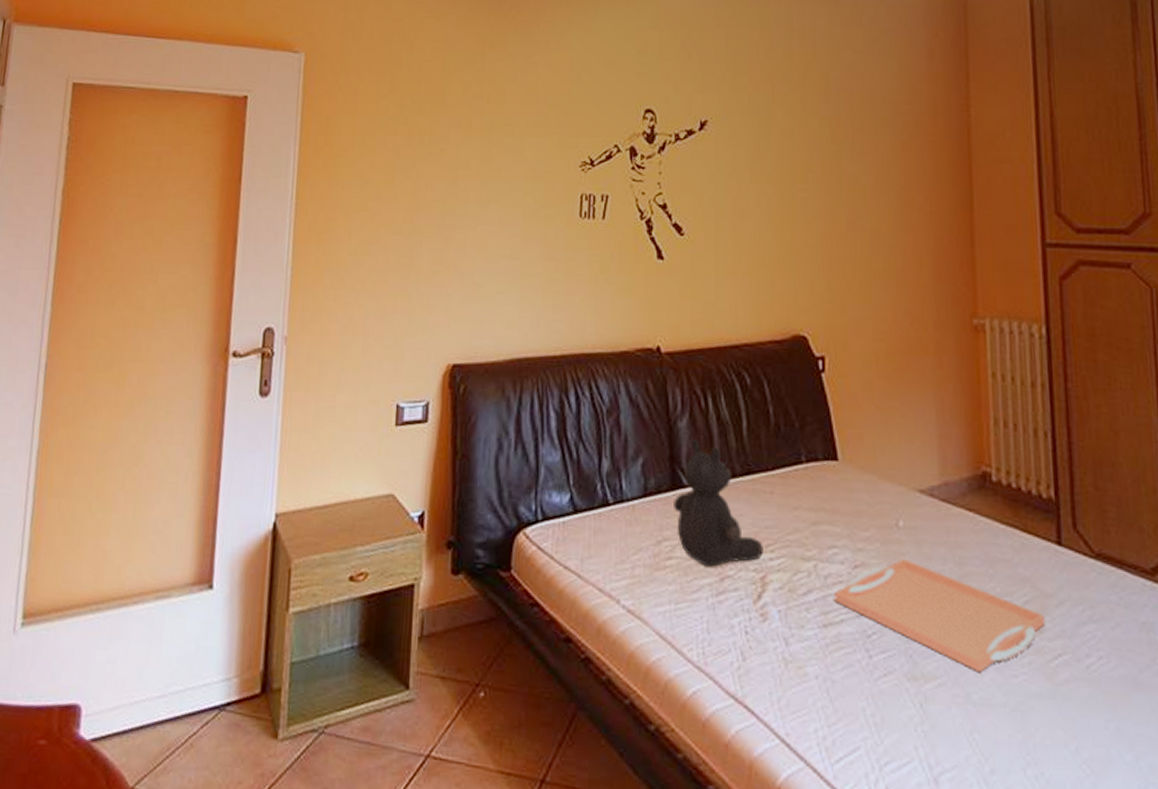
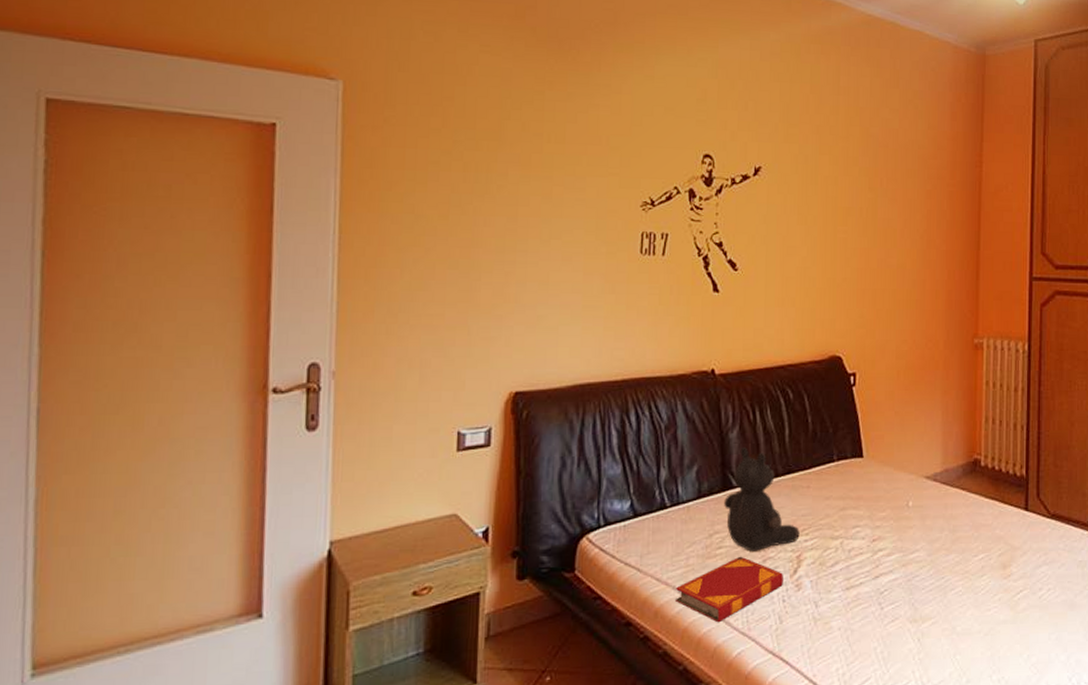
hardback book: none [619,570,745,651] -> present [675,556,783,623]
serving tray: present [834,559,1046,673] -> none [856,531,1013,611]

